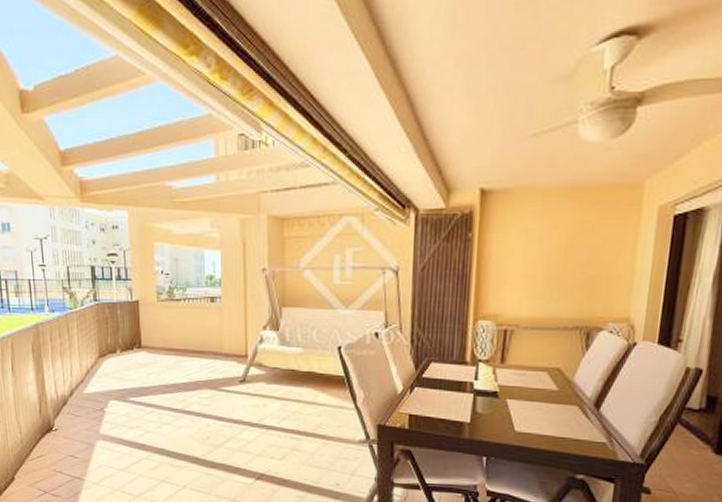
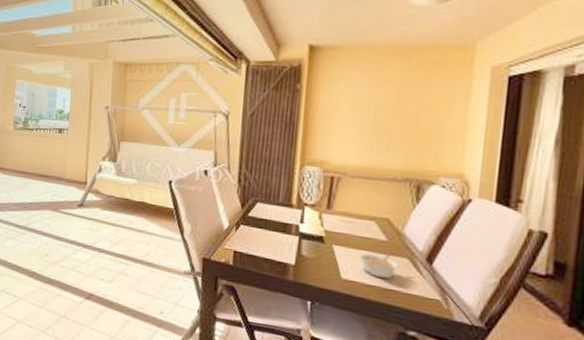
legume: none [531,403,570,427] -> present [358,253,400,279]

